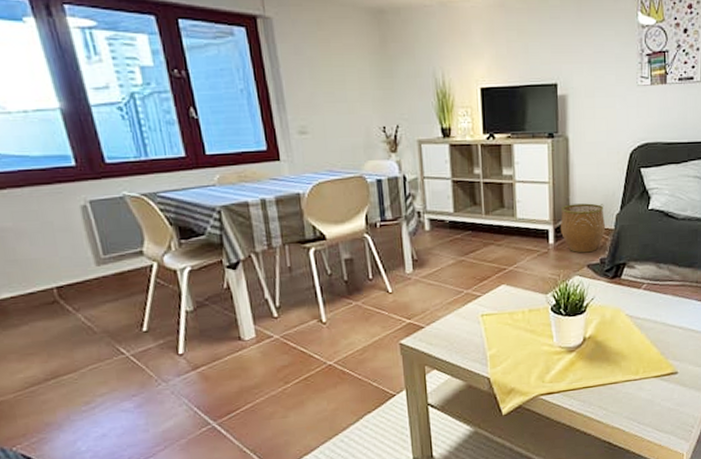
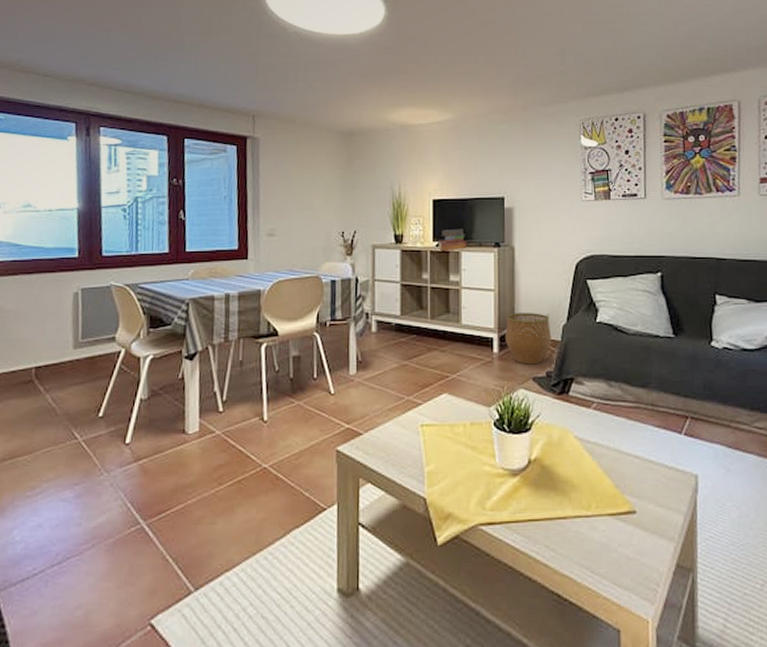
books: none [488,119,519,144] -> present [438,228,466,250]

